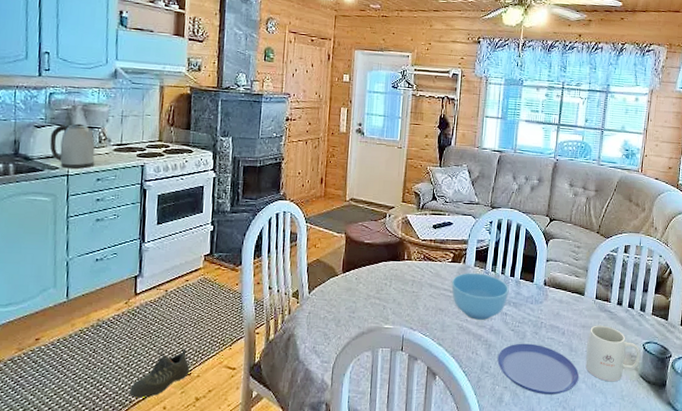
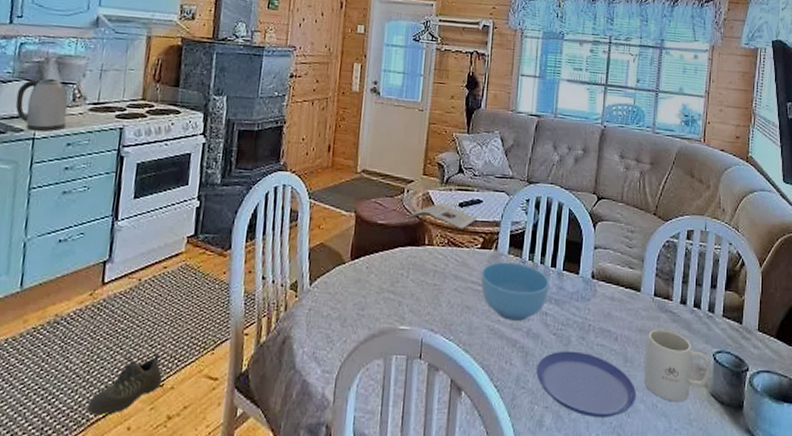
magazine: none [389,226,448,248] -> present [406,203,477,231]

